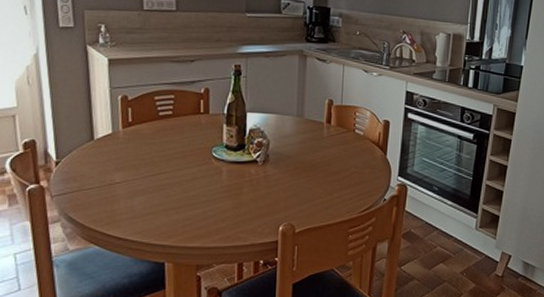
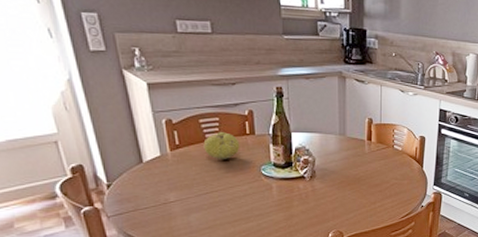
fruit: none [156,110,193,139] -> present [203,132,240,159]

